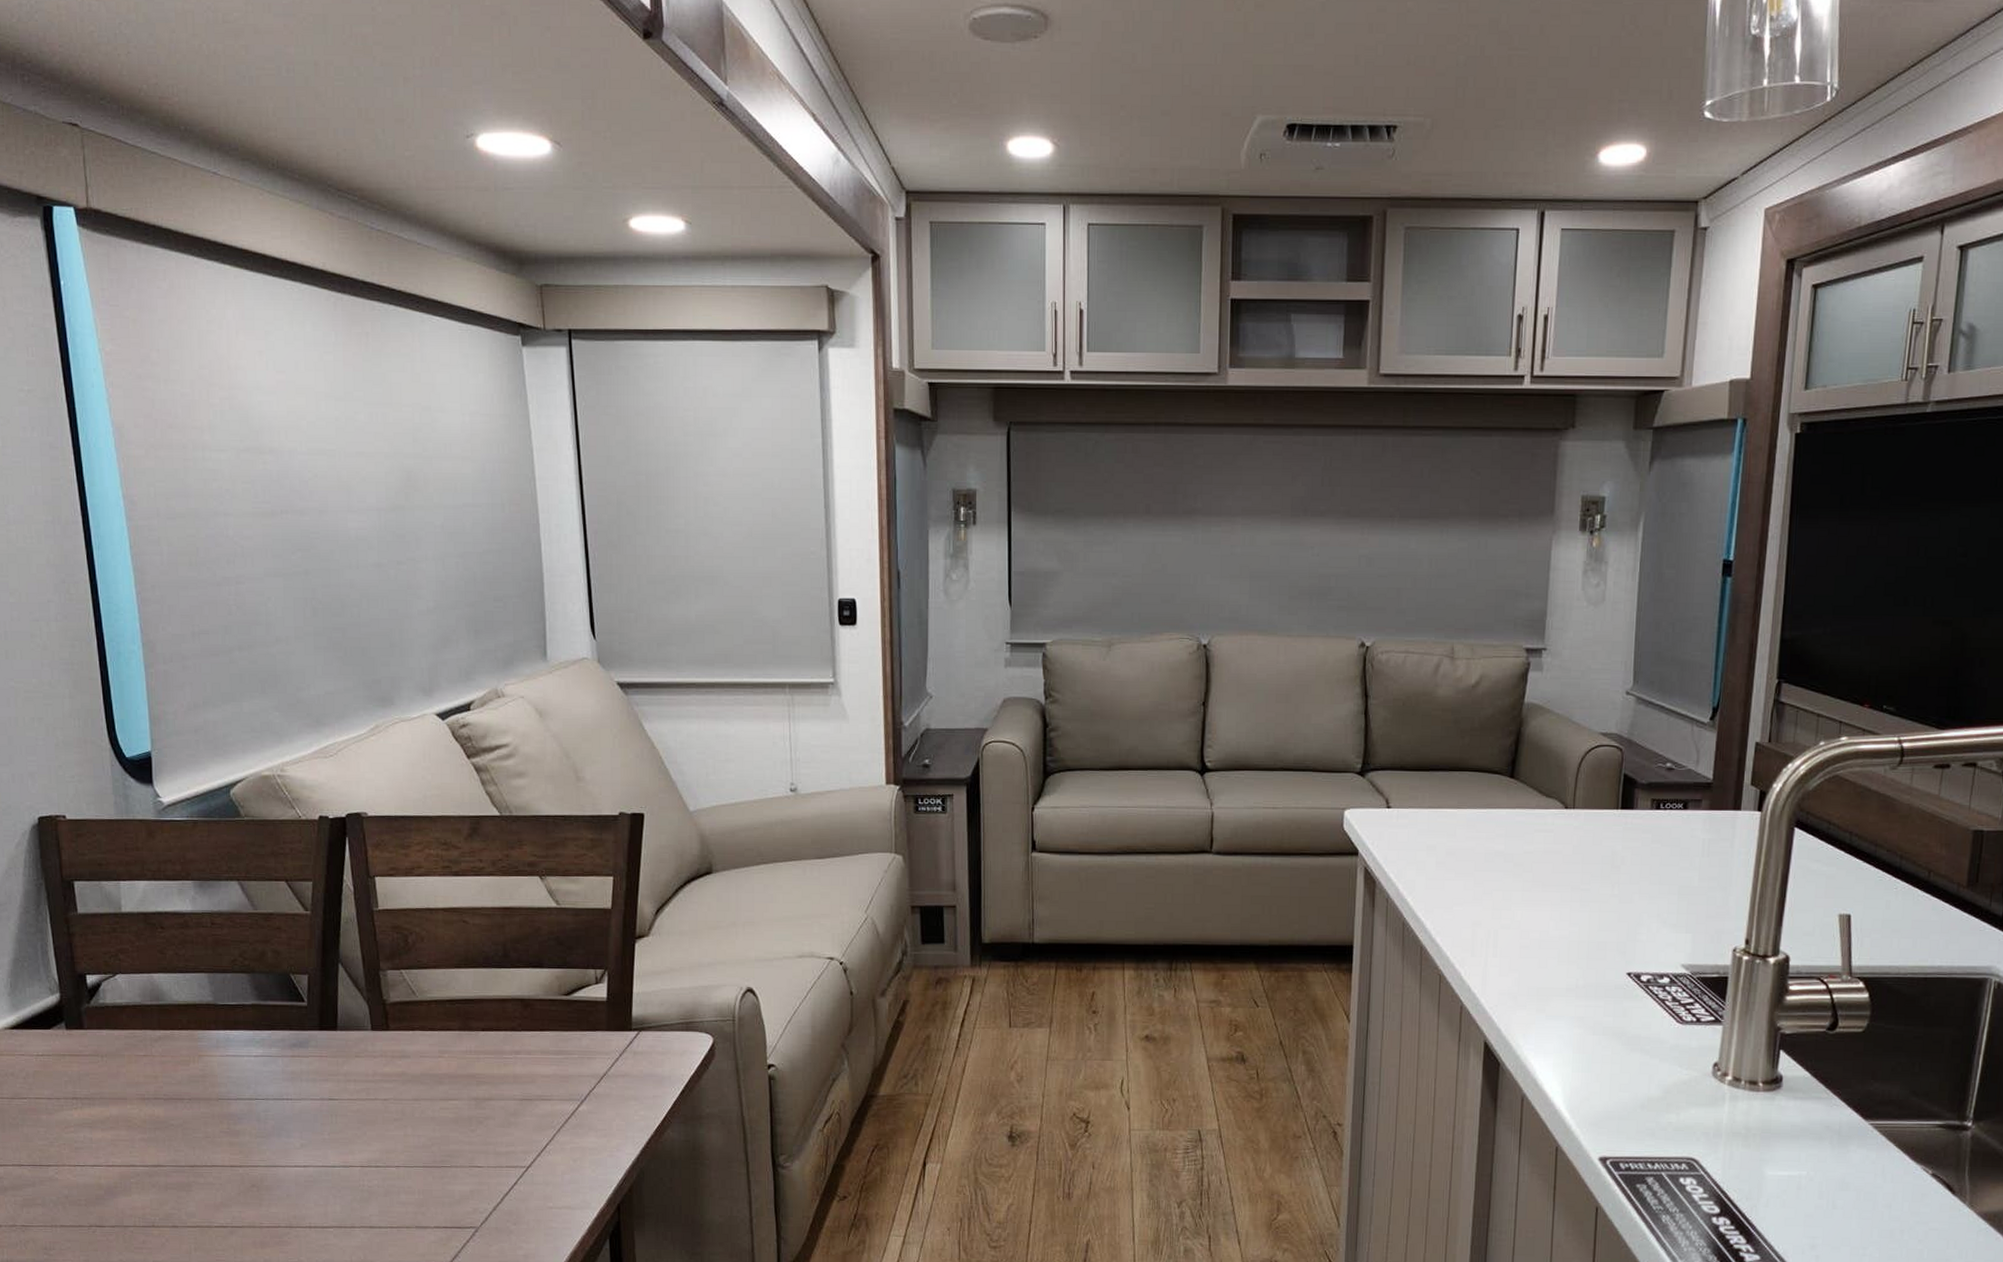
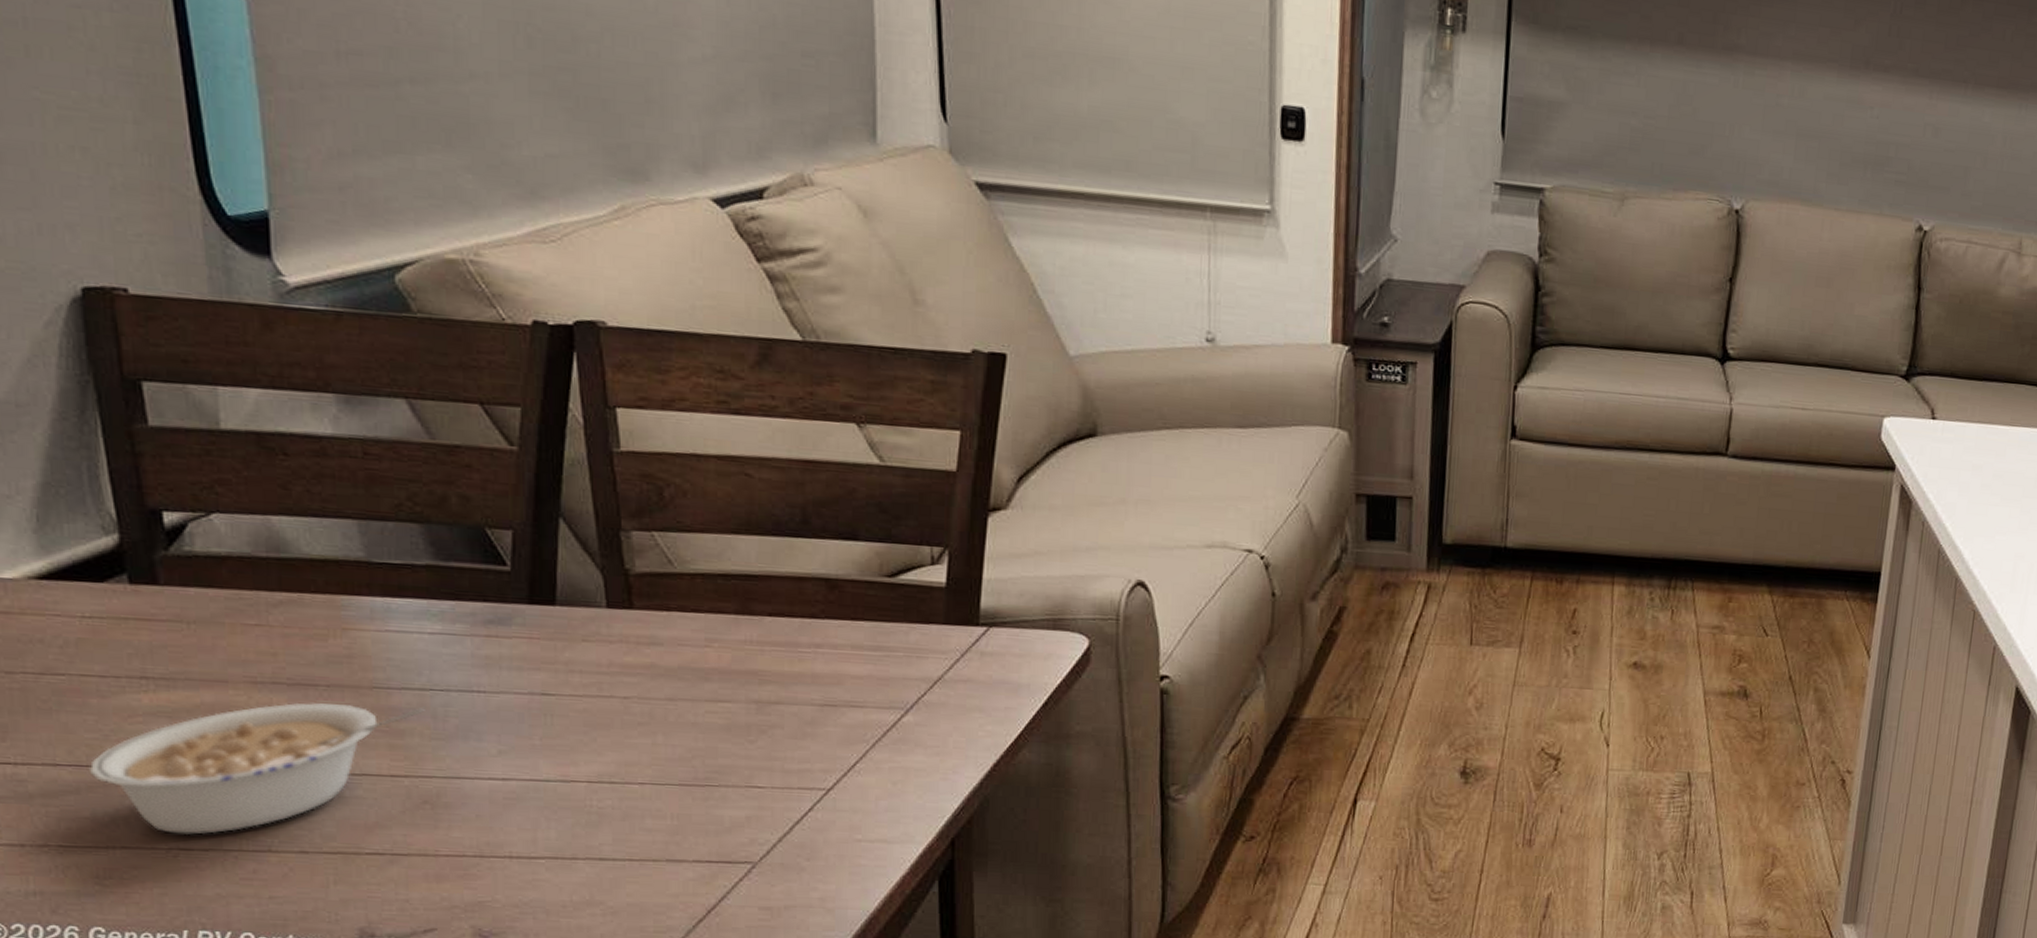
legume: none [40,1112,252,1215] -> present [88,703,425,835]

